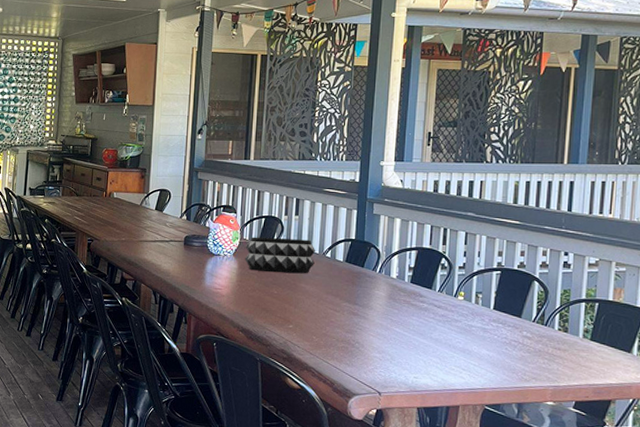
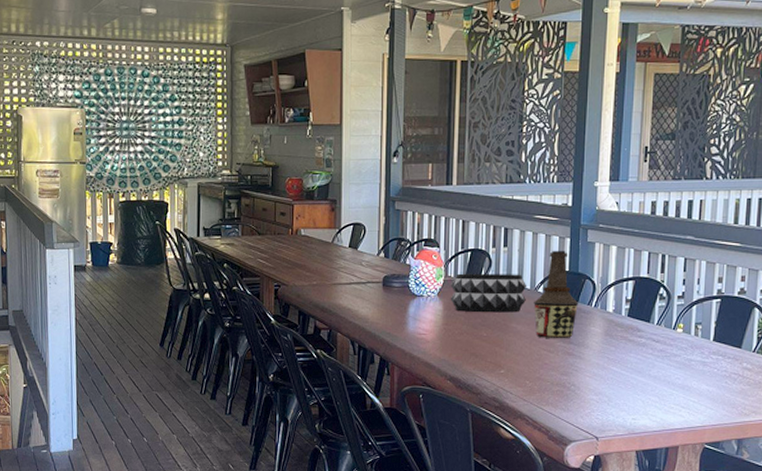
bottle: none [322,220,365,300] -> present [534,250,579,339]

